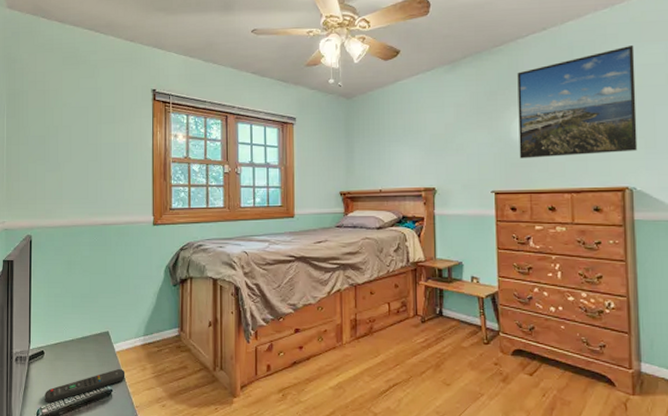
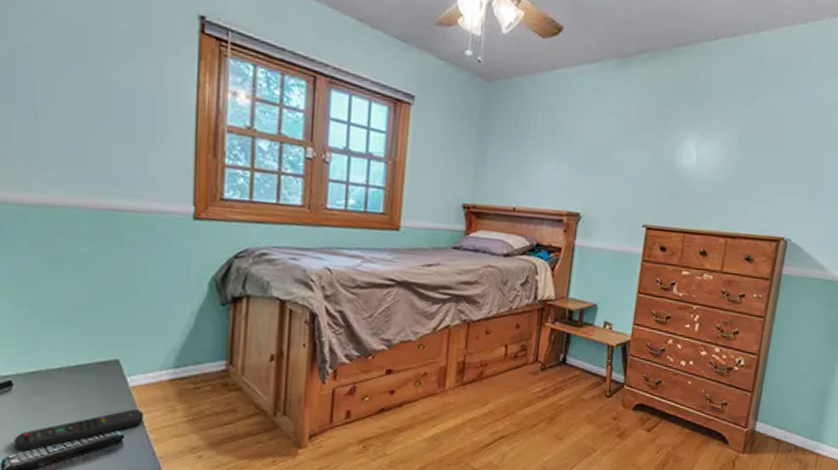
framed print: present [517,45,638,159] -> none [680,74,824,199]

